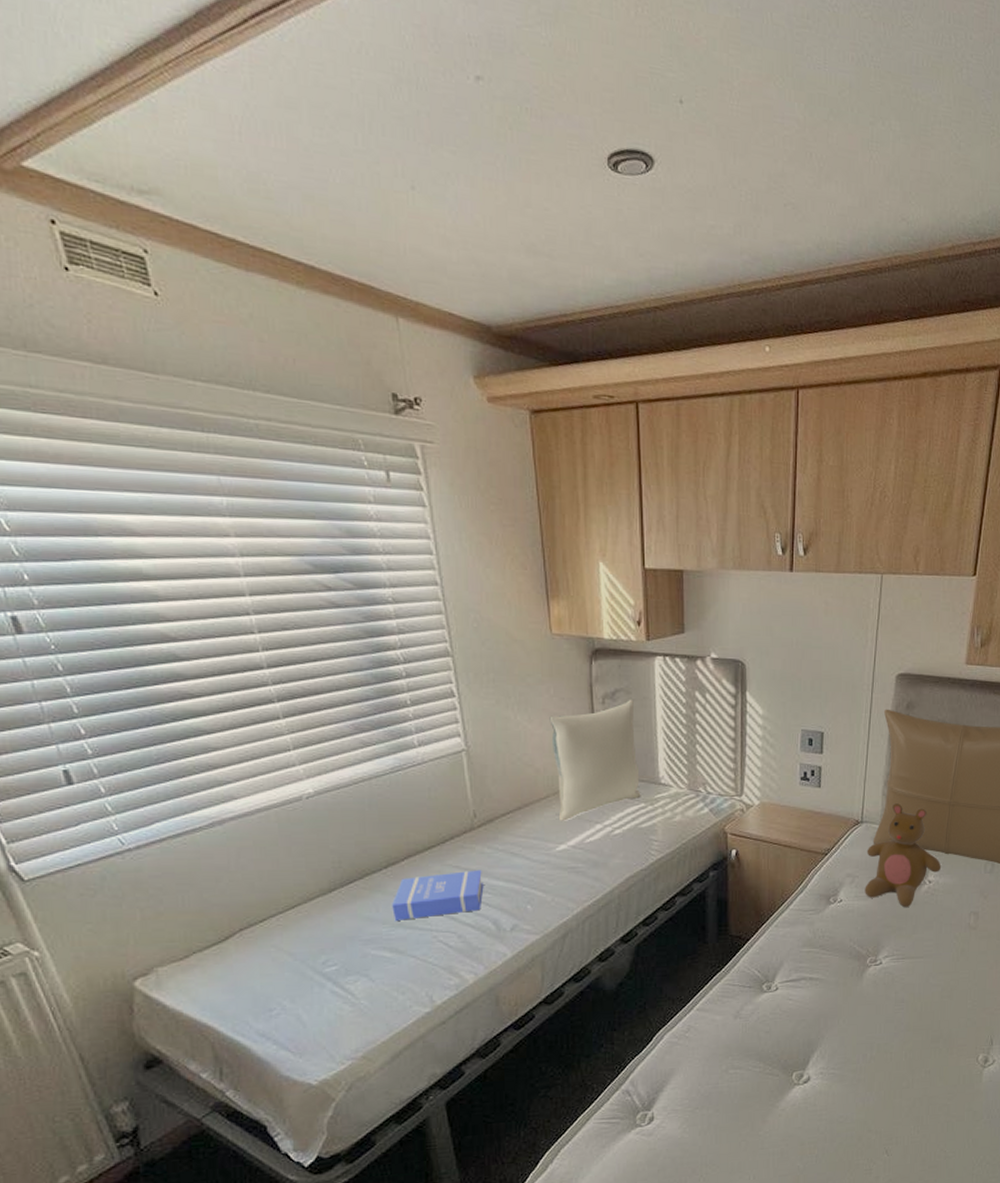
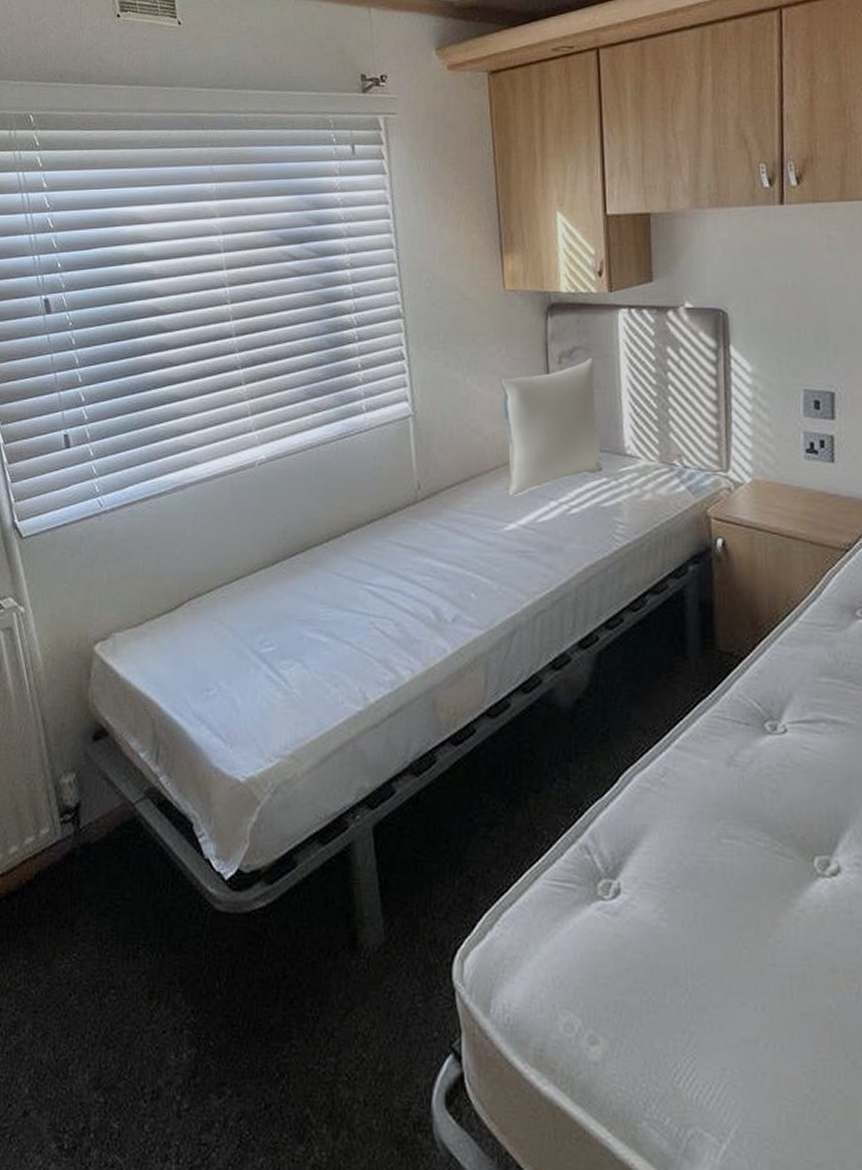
book: present [392,869,484,921] -> none [331,548,425,601]

